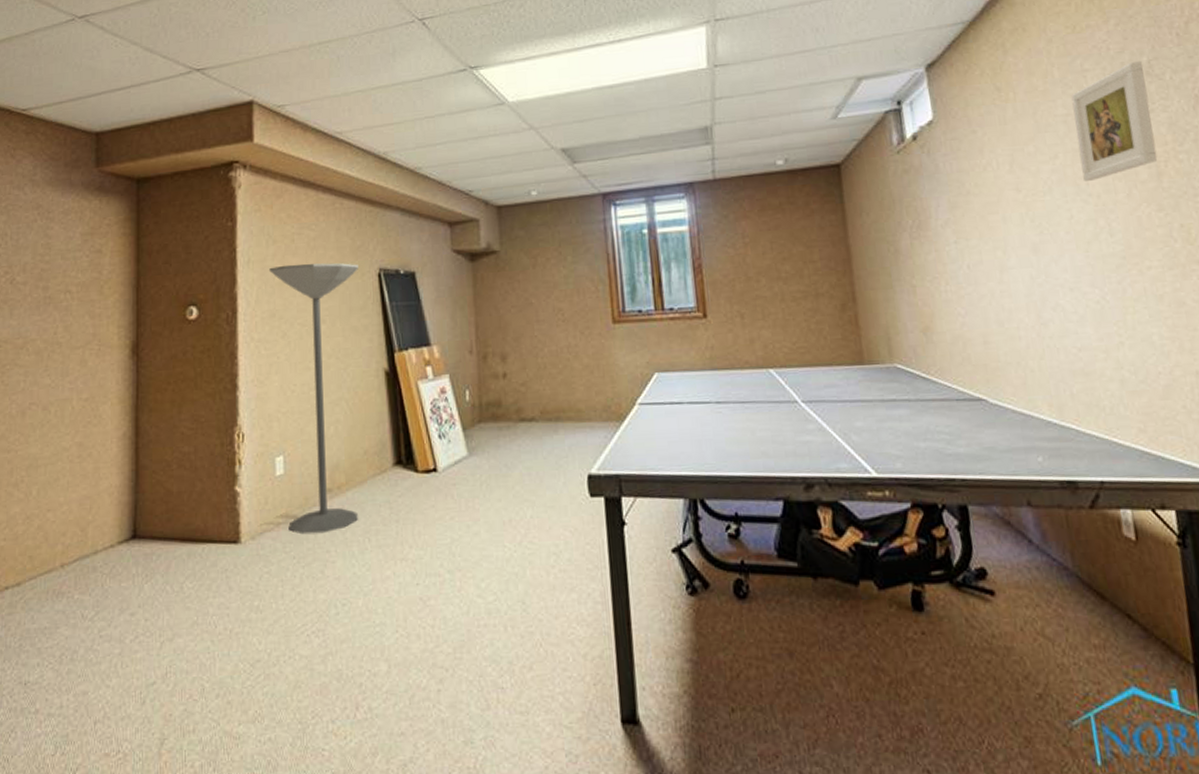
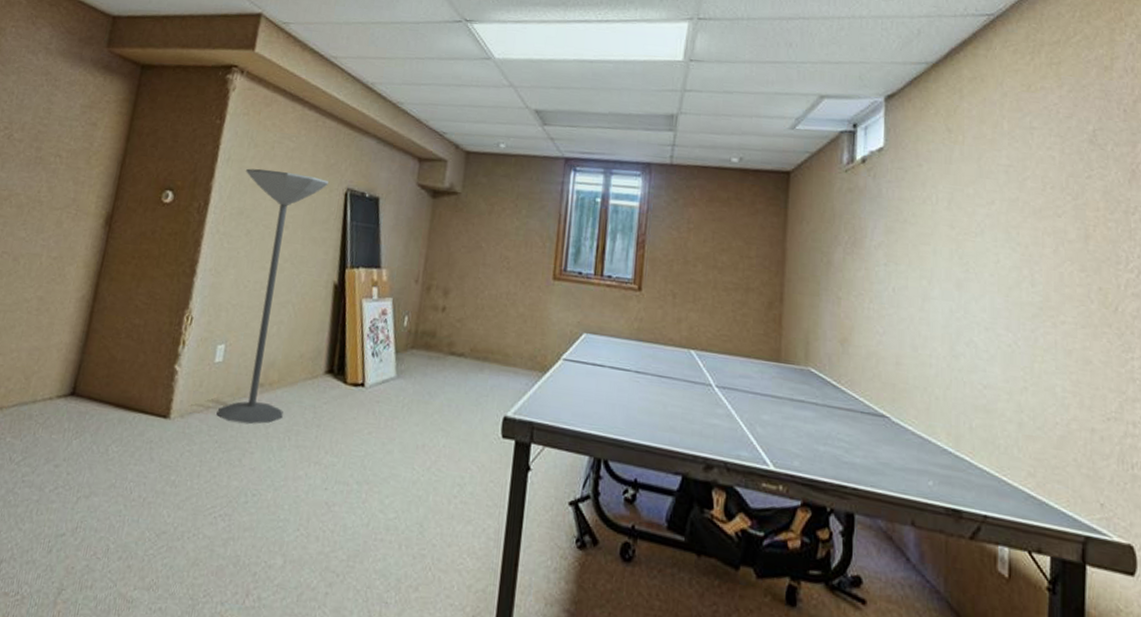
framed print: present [1071,61,1158,181] -> none [1015,128,1088,232]

